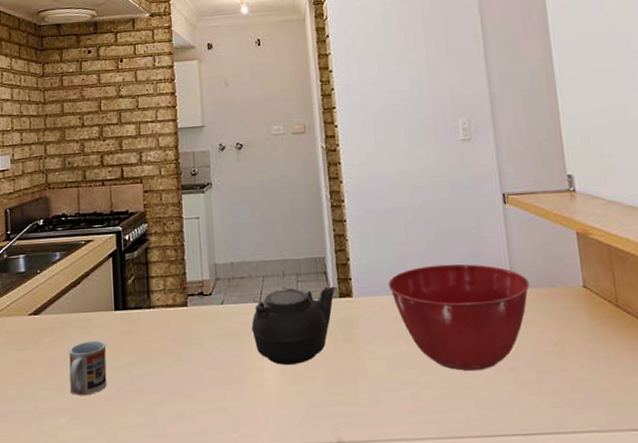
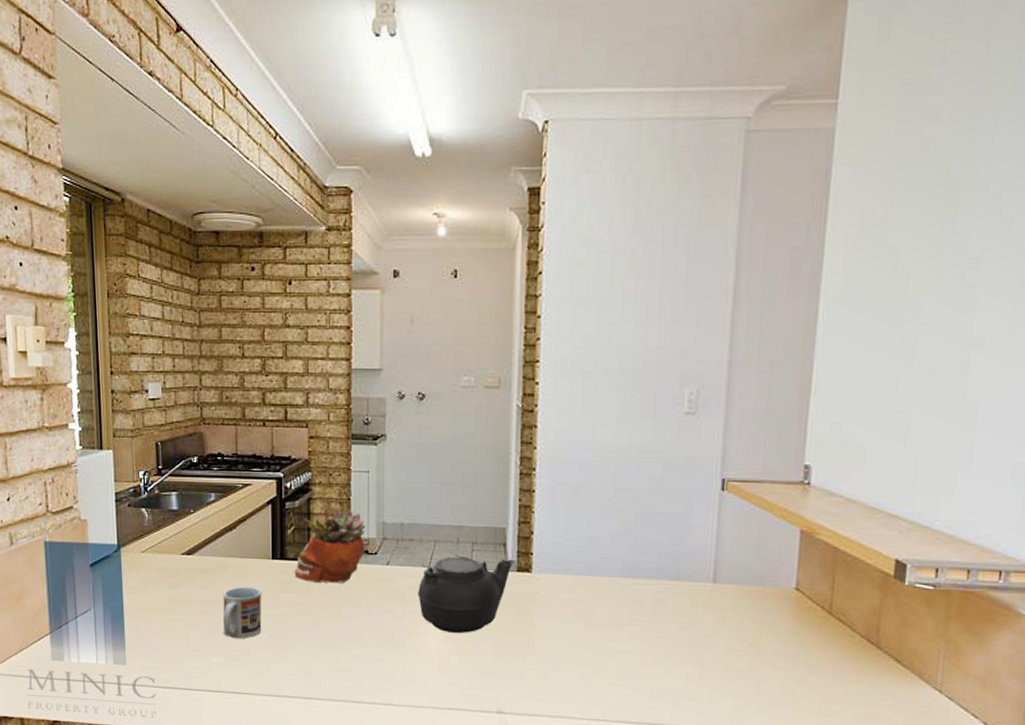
succulent planter: none [136,255,201,329] -> present [294,509,365,584]
mixing bowl: present [388,264,529,371] -> none [573,548,734,661]

